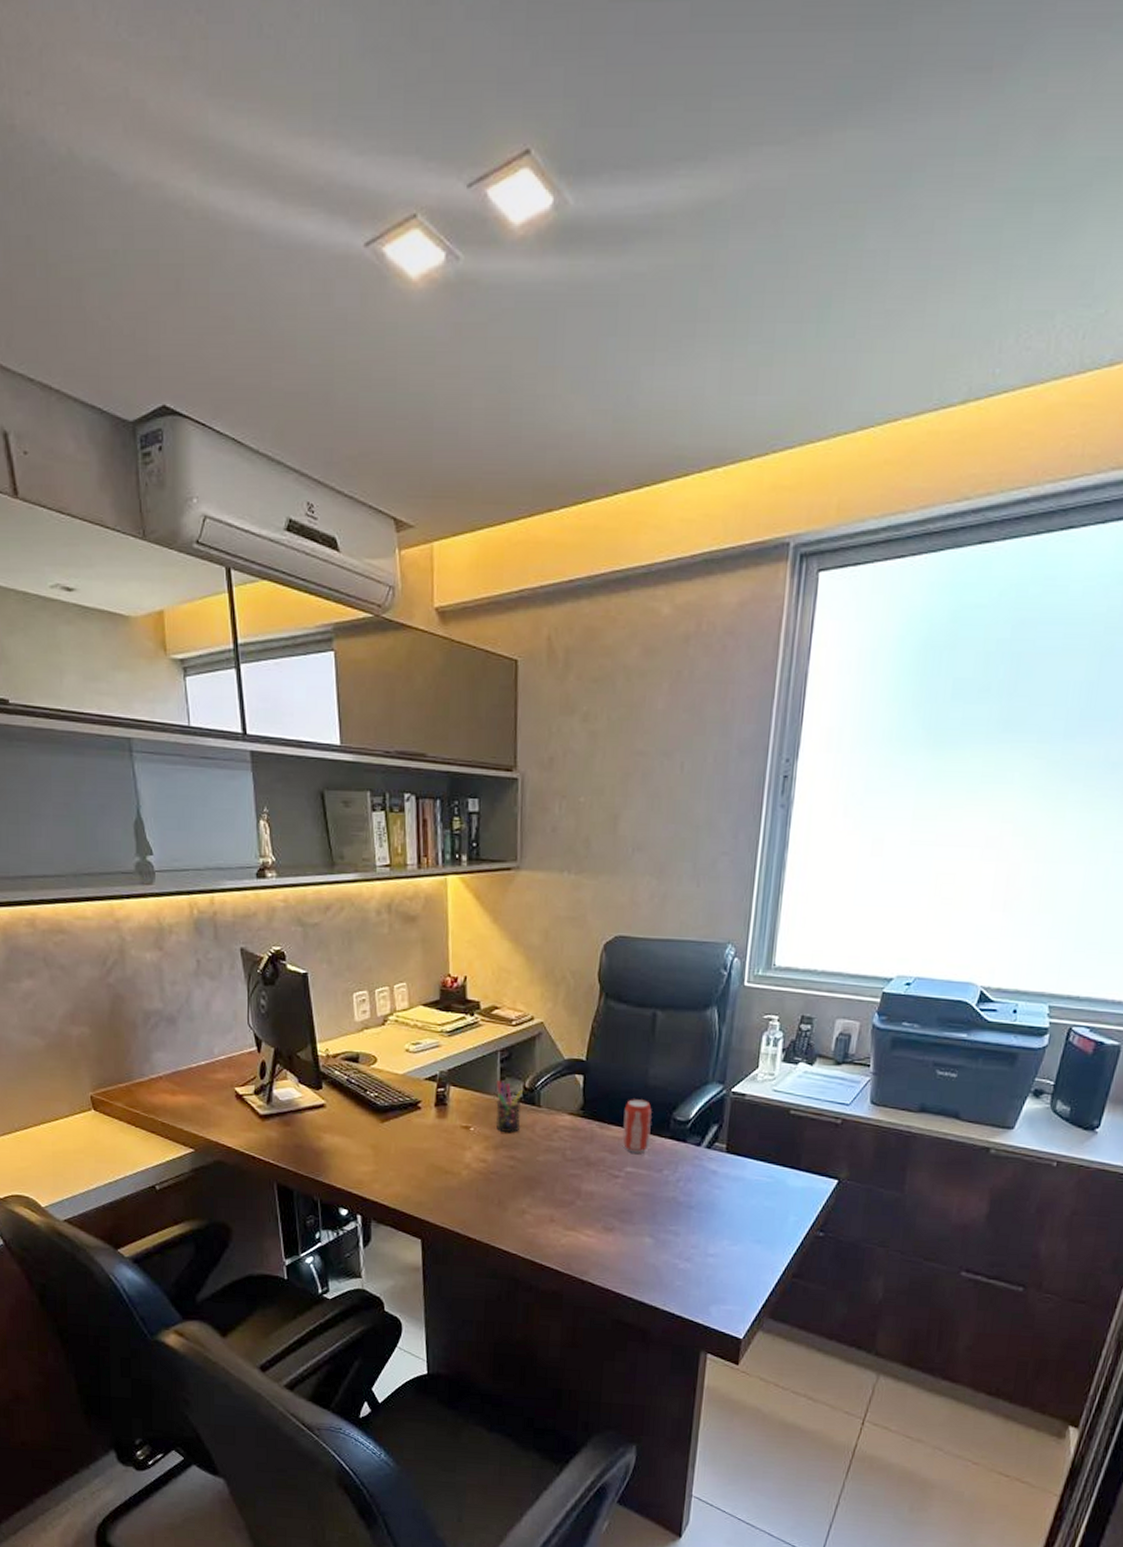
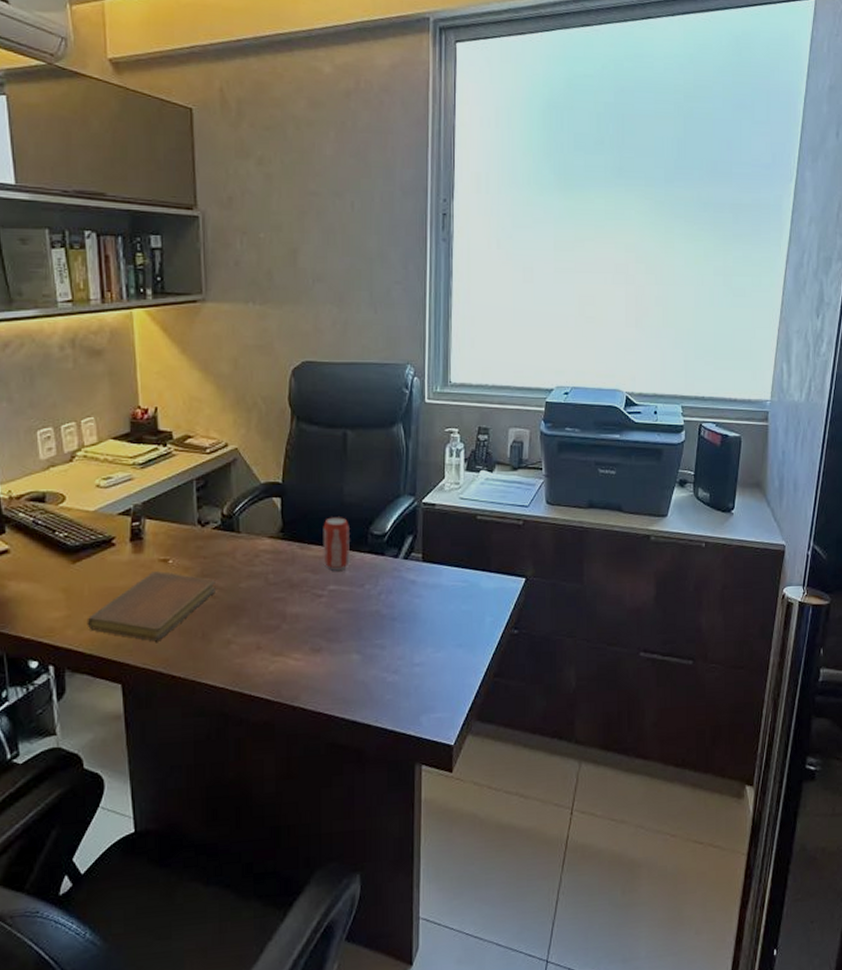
notebook: none [392,1137,514,1203] -> present [87,571,216,641]
pen holder: present [495,1080,523,1133] -> none [193,509,221,563]

